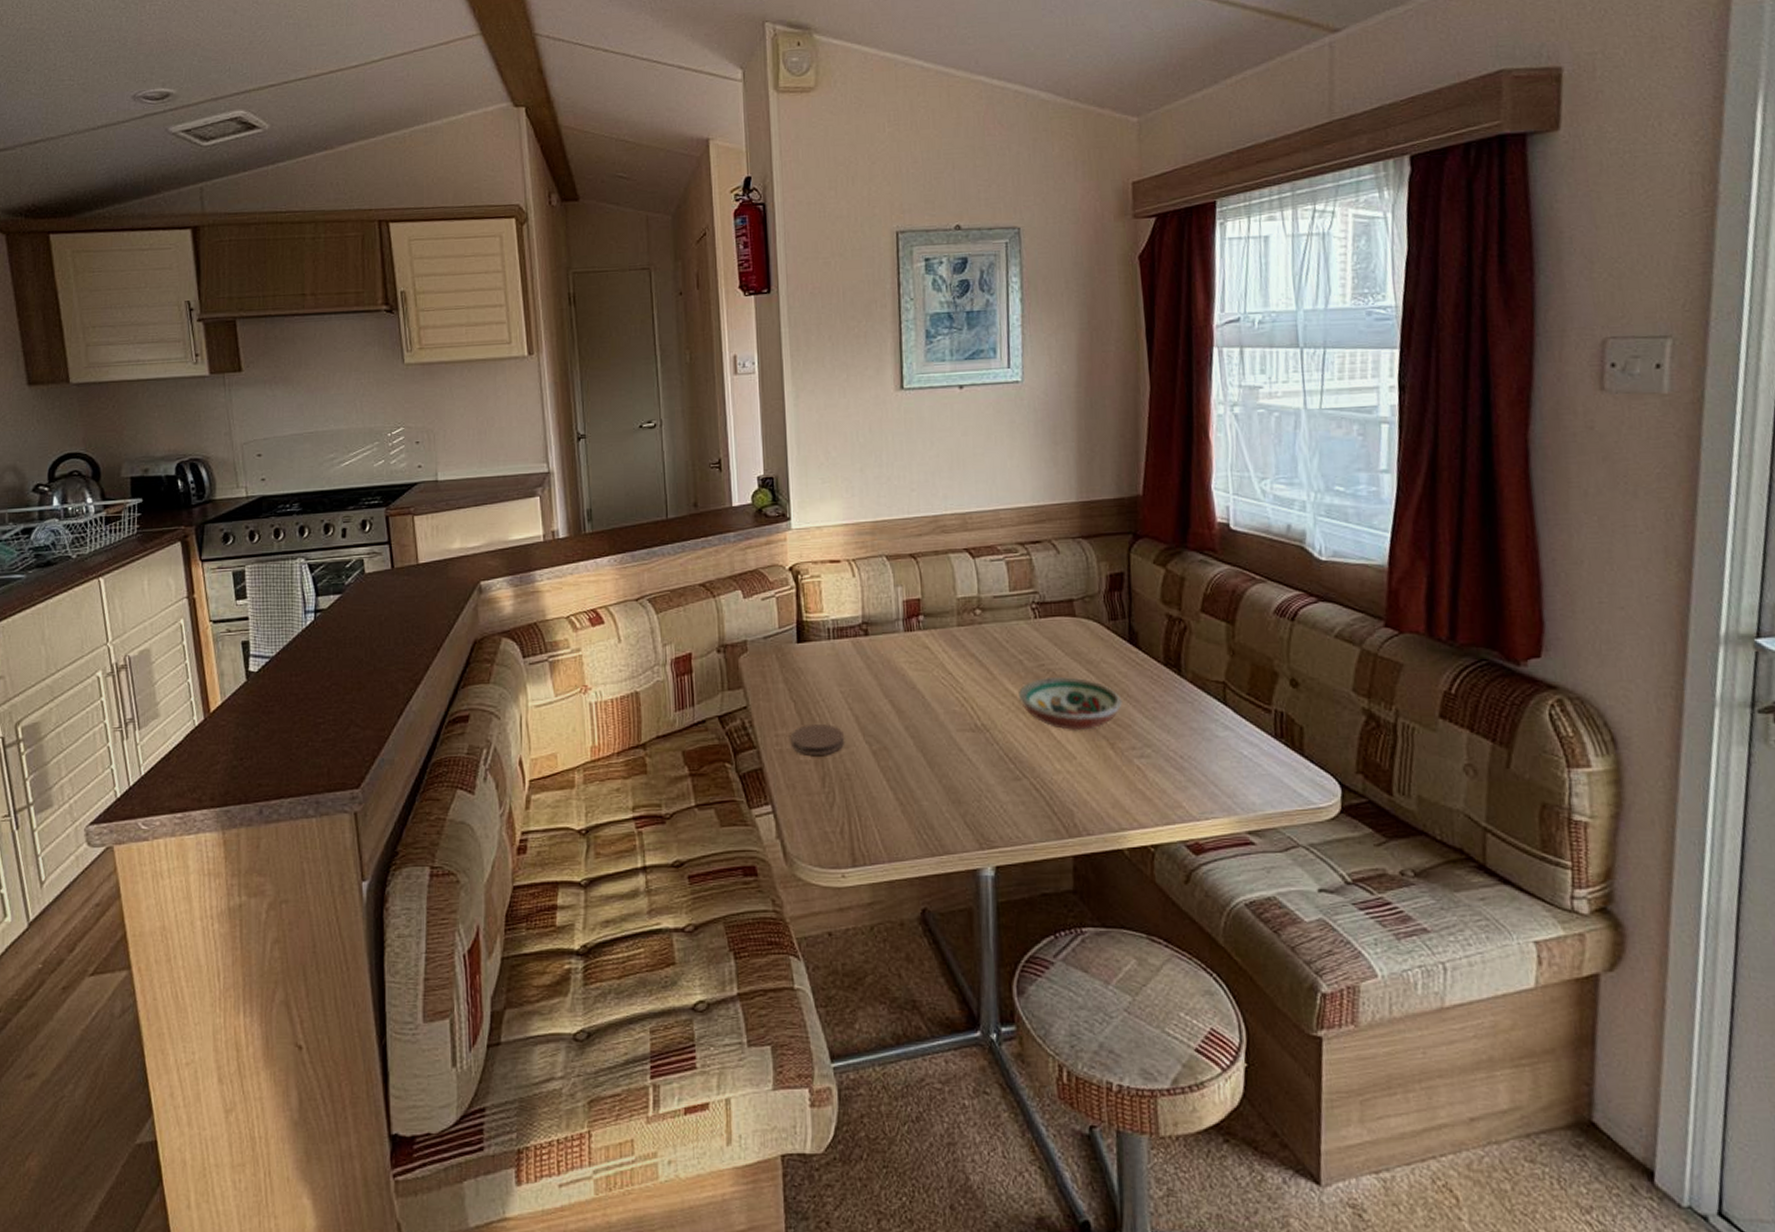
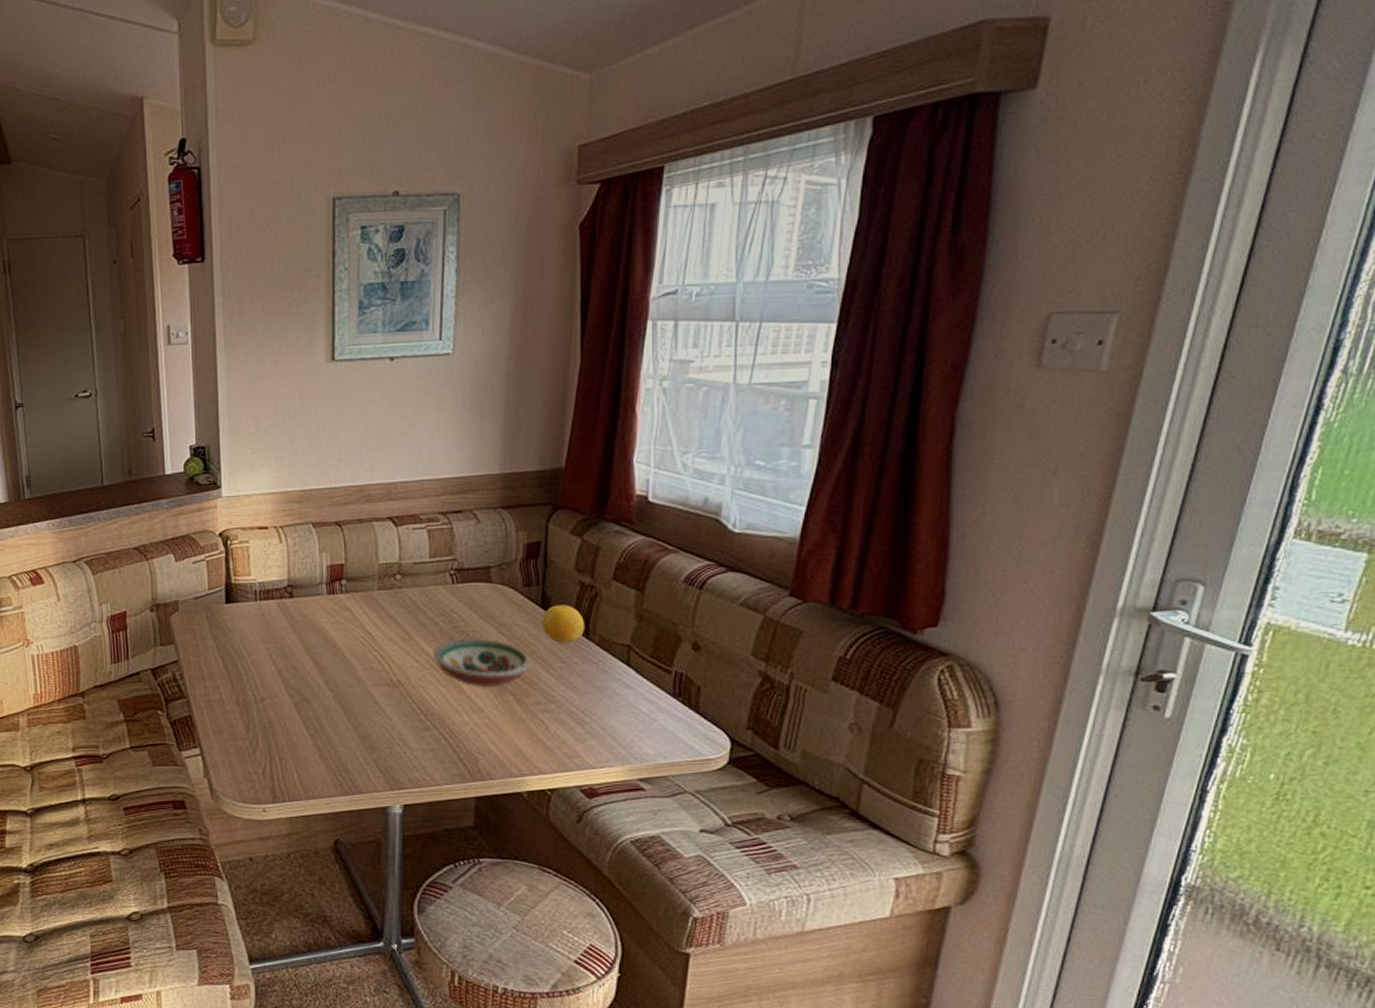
coaster: present [791,723,845,755] -> none [219,677,269,705]
fruit: none [1130,639,1177,681] -> present [541,605,585,643]

